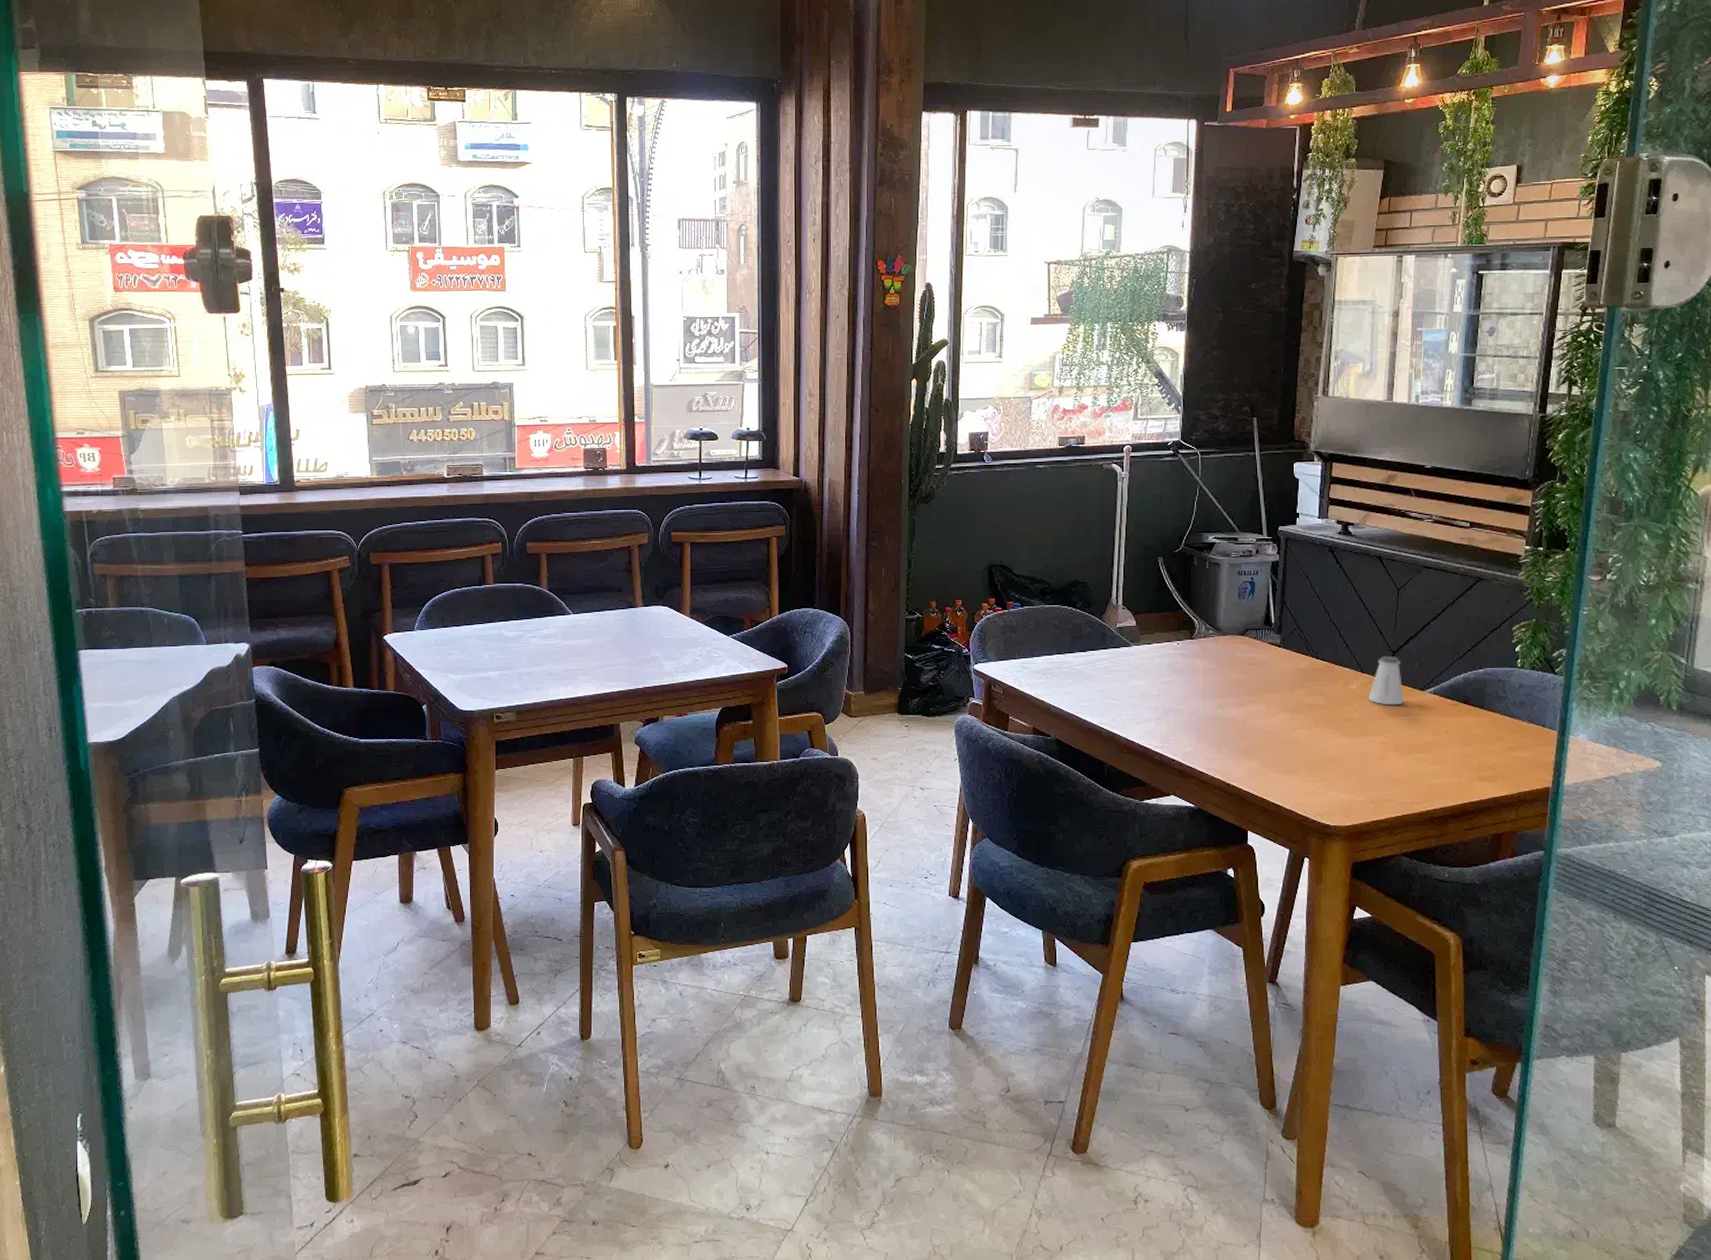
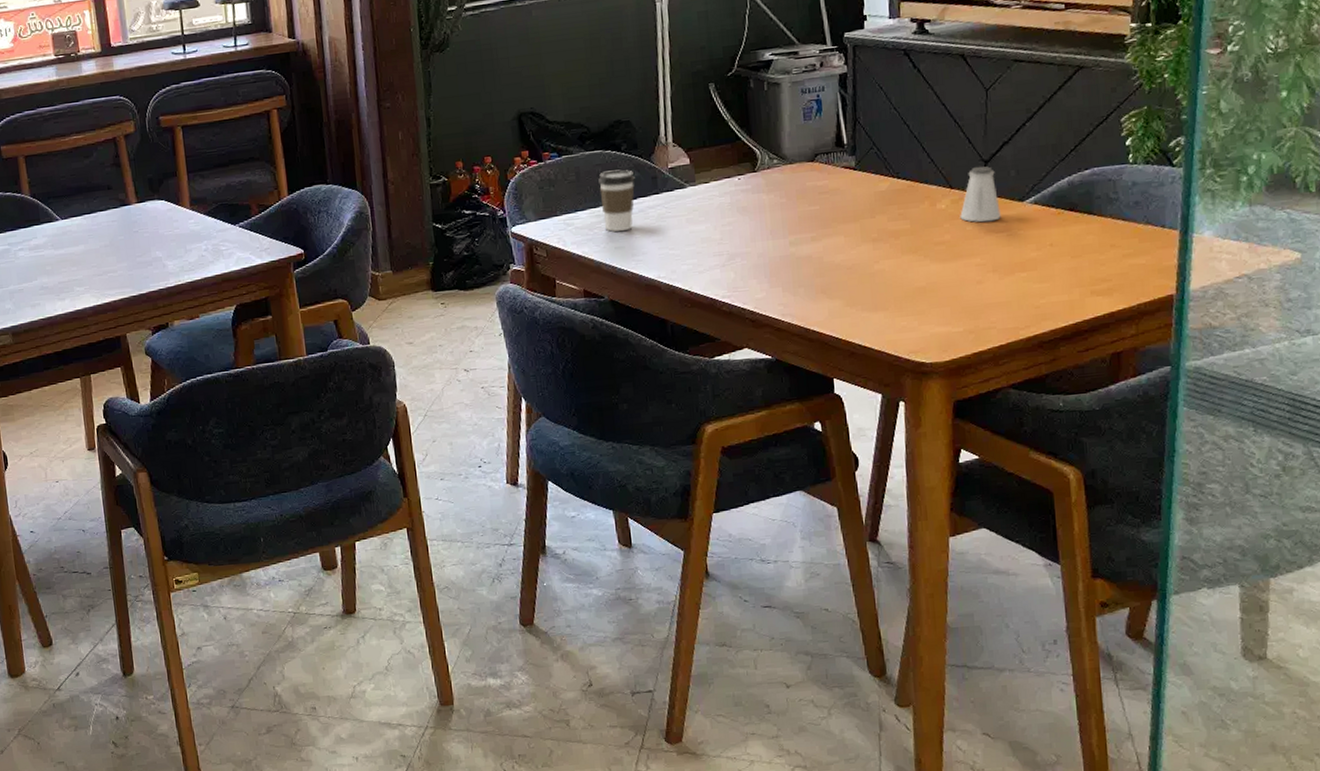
coffee cup: none [1055,624,1087,679] -> present [598,169,635,232]

